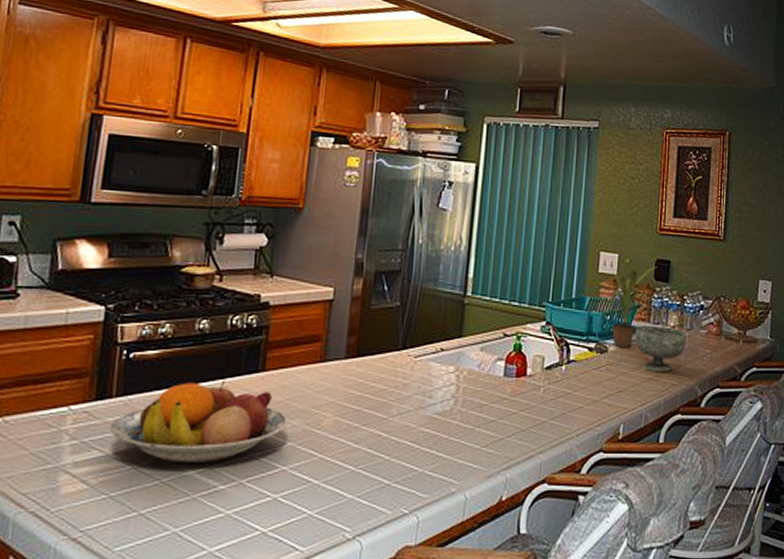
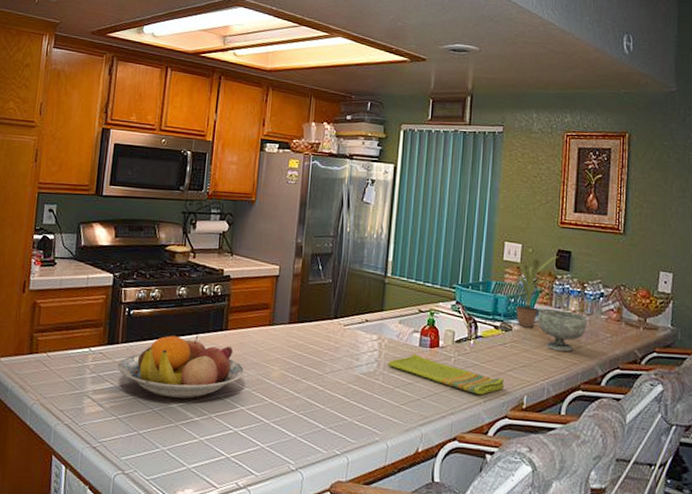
dish towel: none [466,385,599,428] -> present [387,353,504,396]

